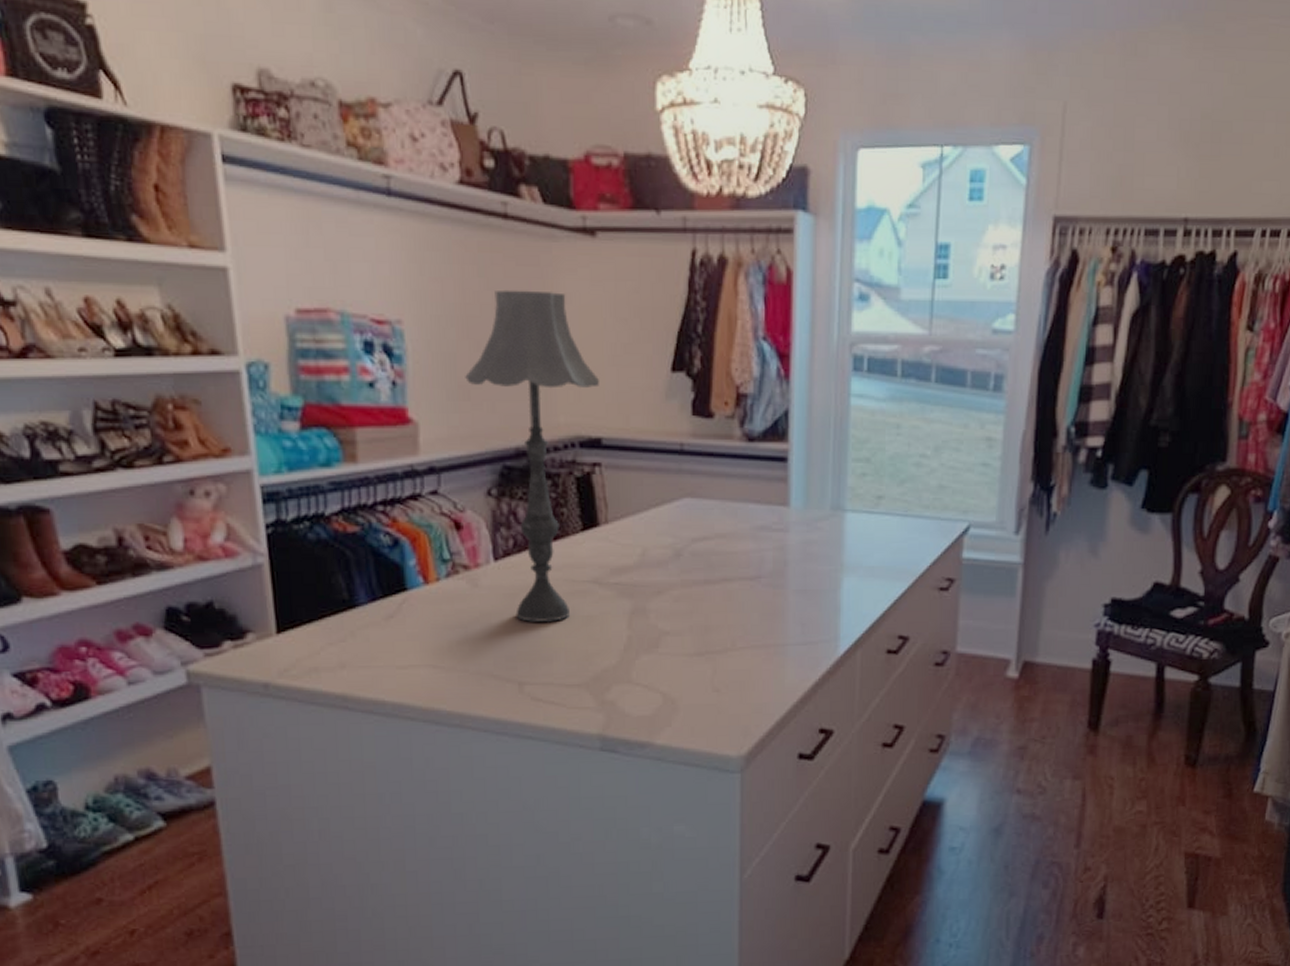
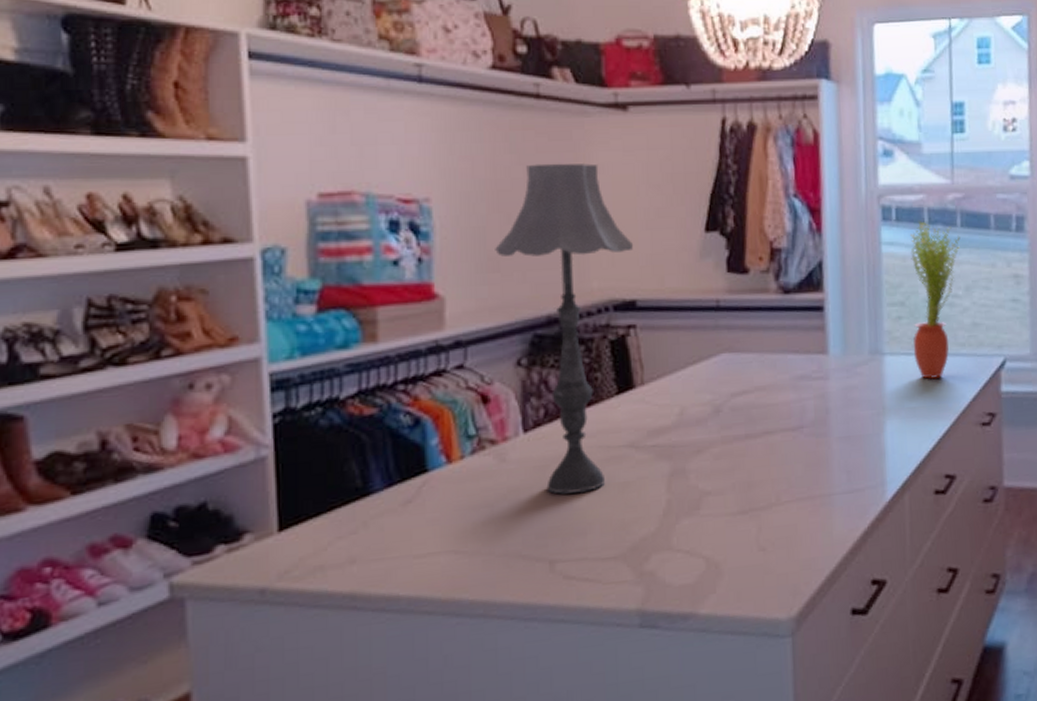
potted plant: none [876,373,934,540] -> present [910,221,960,380]

